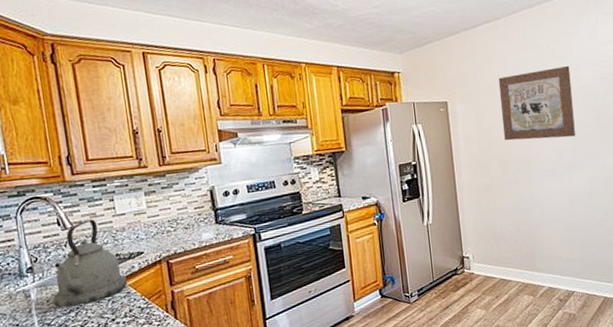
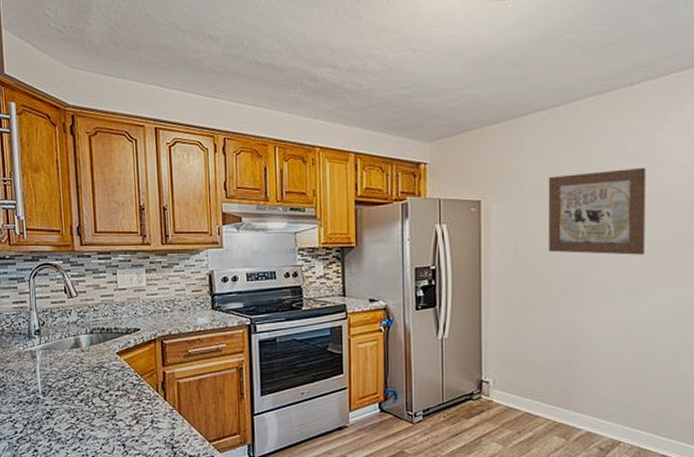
kettle: present [53,219,128,308] -> none [55,290,123,372]

